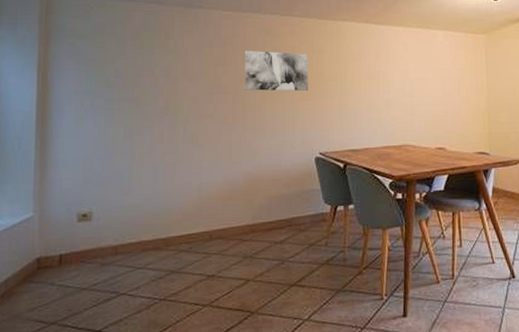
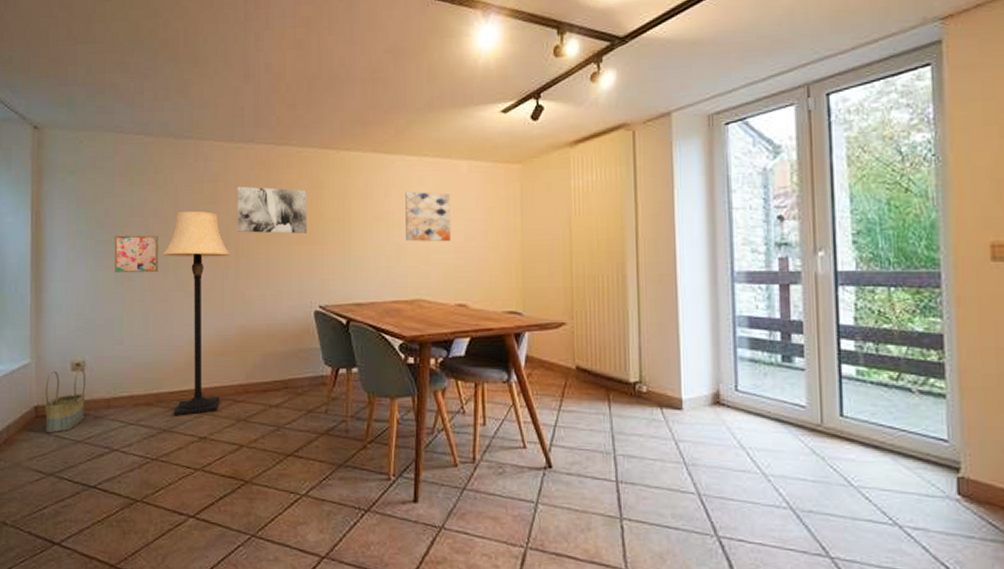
basket: none [48,219,93,283] -> present [45,369,86,433]
wall art: none [124,93,169,129] -> present [114,235,158,273]
lamp: none [172,71,238,258] -> present [162,211,231,416]
wall art: none [393,55,432,97] -> present [405,191,452,242]

